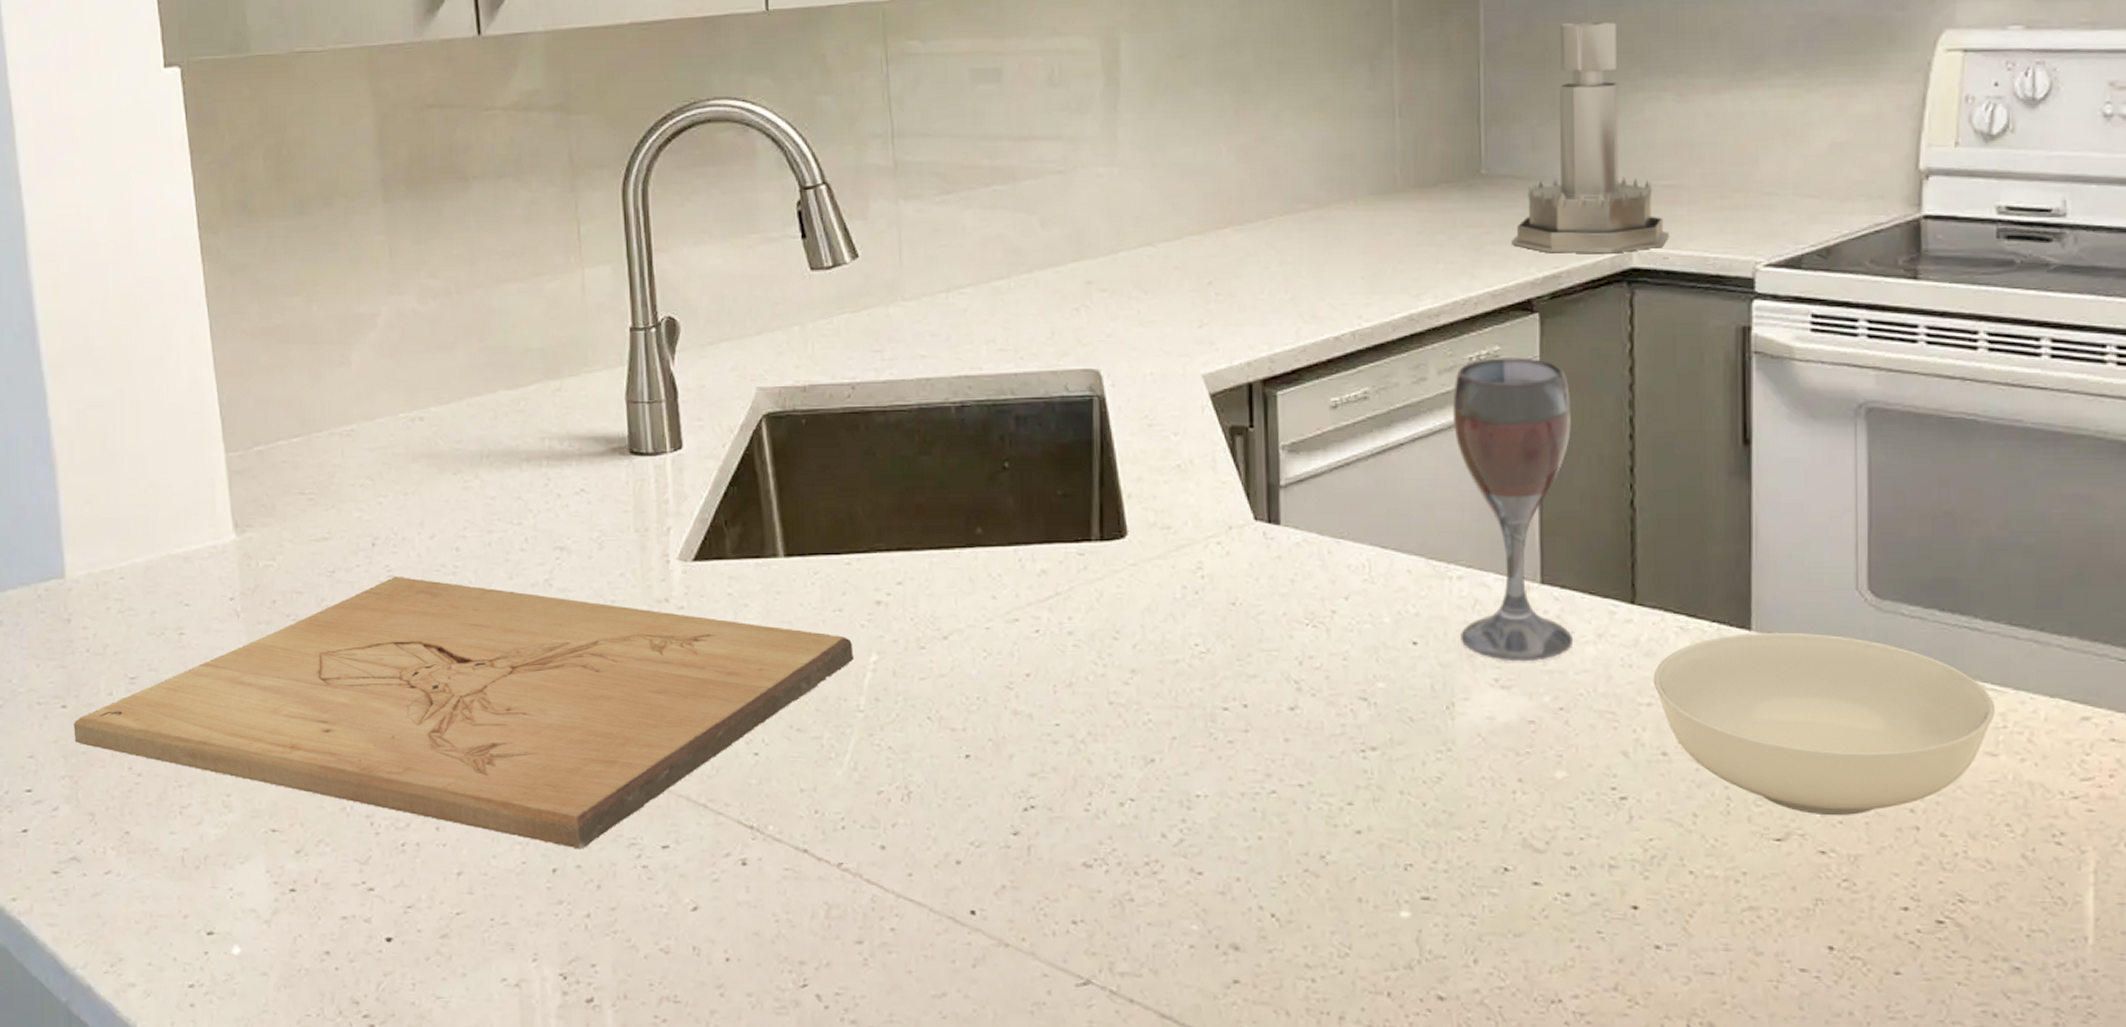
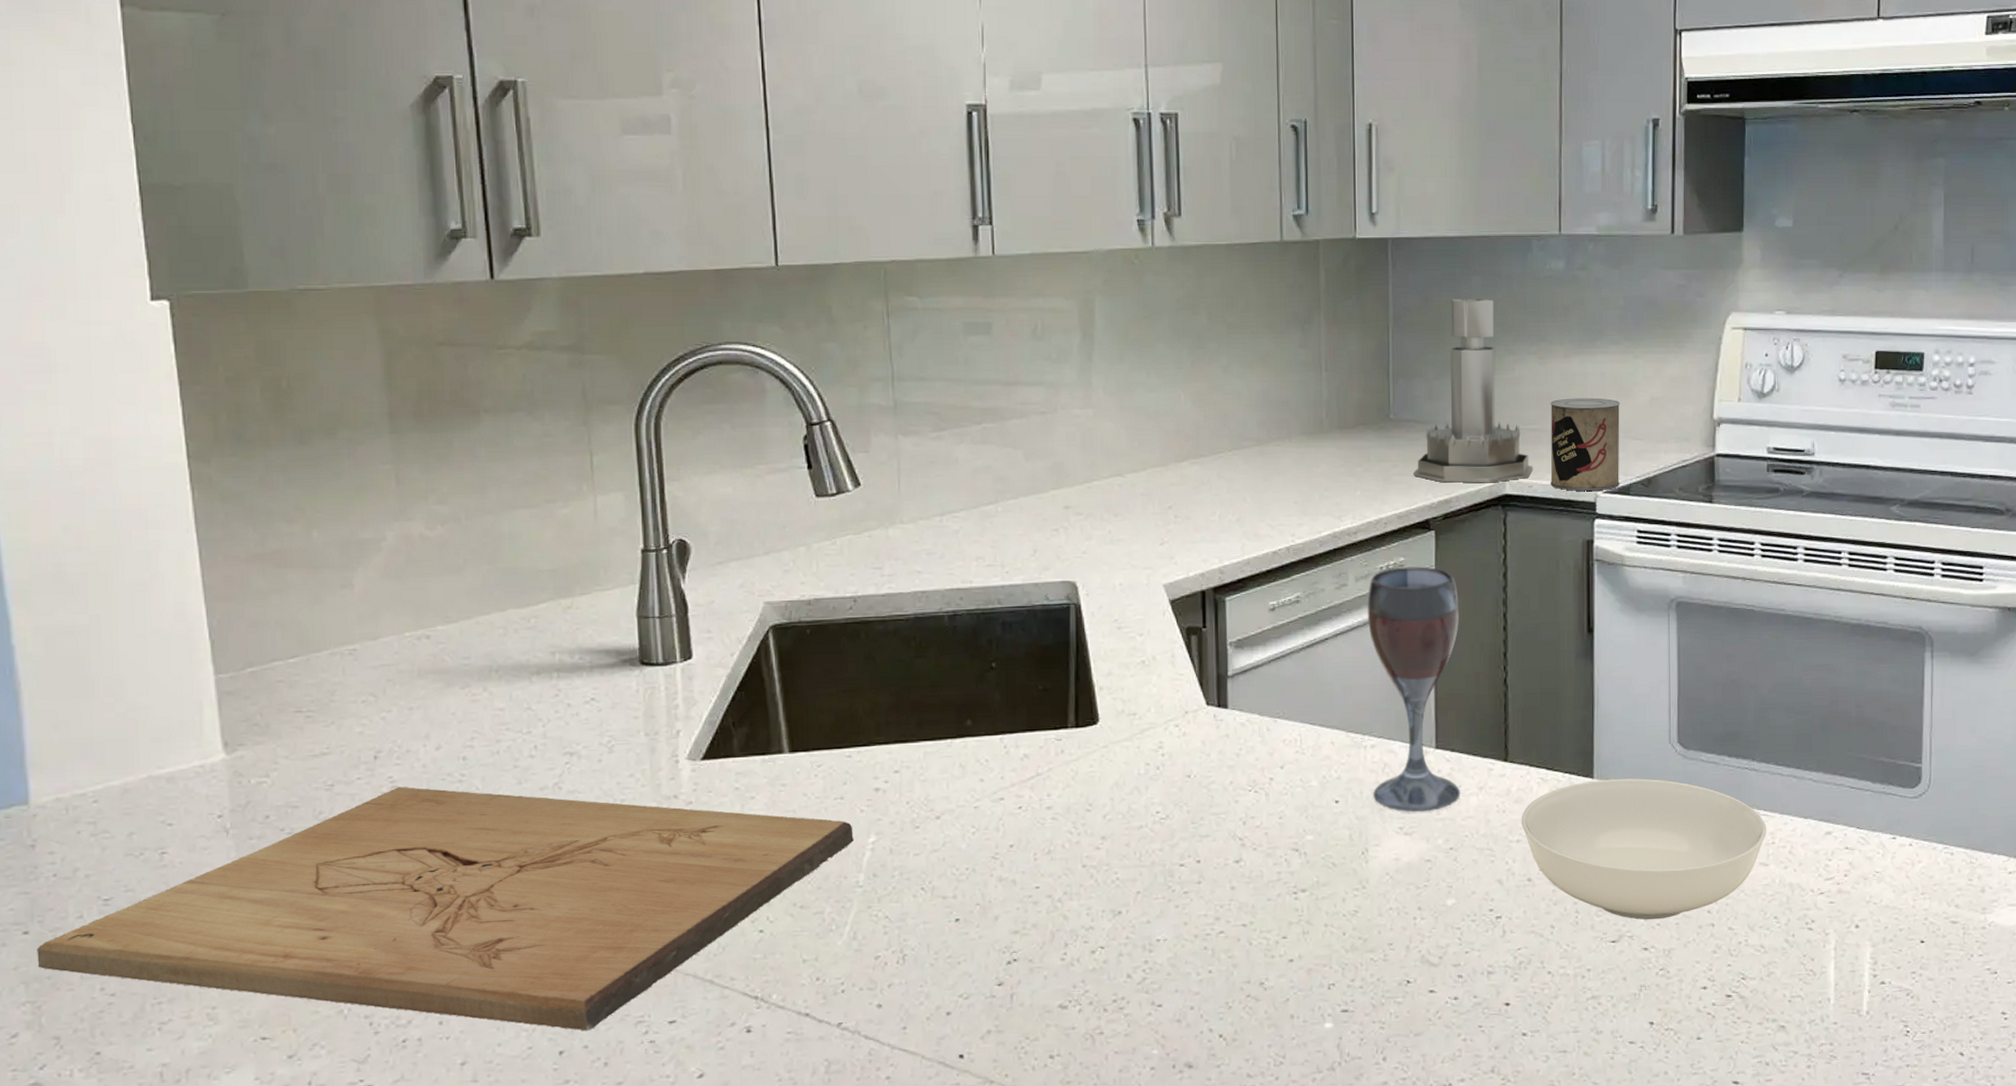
tin can: none [1692,144,1788,265] -> present [1550,398,1620,492]

